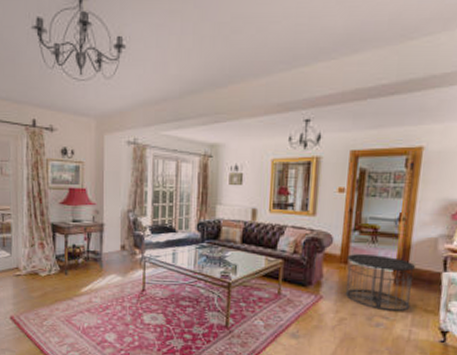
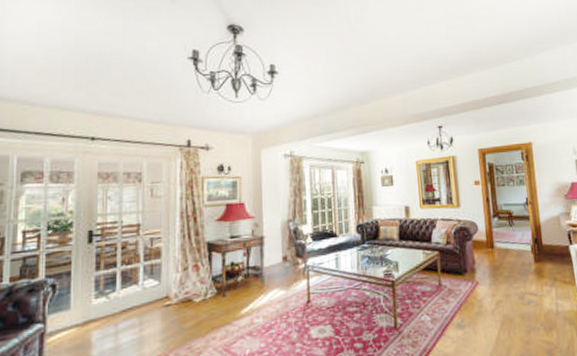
side table: present [345,253,416,312] -> none [492,236,552,288]

